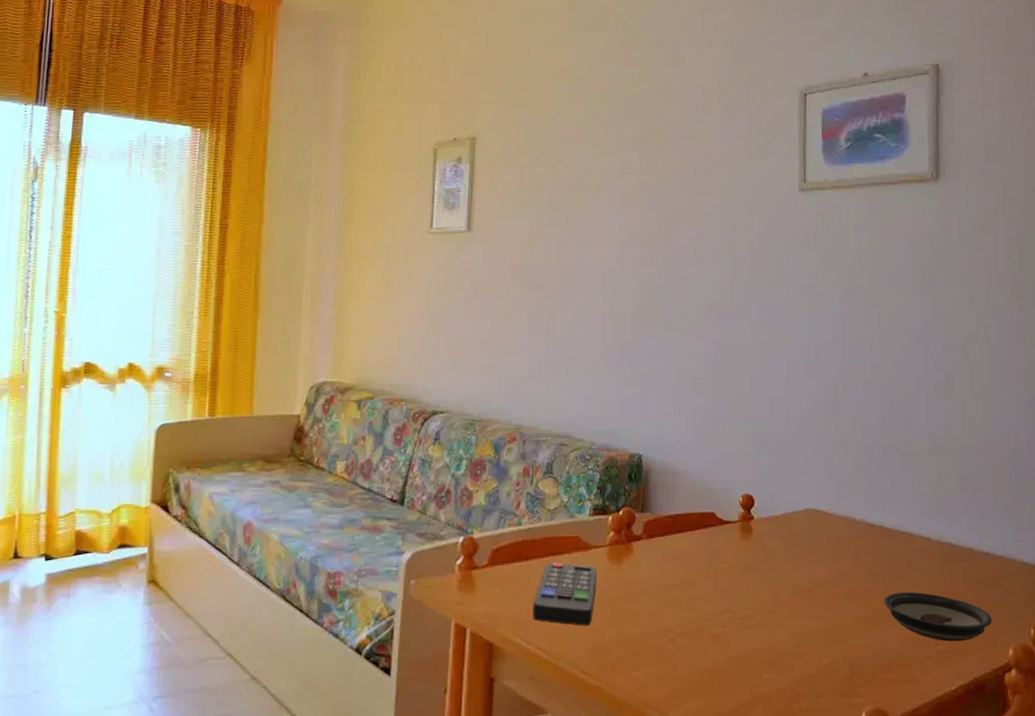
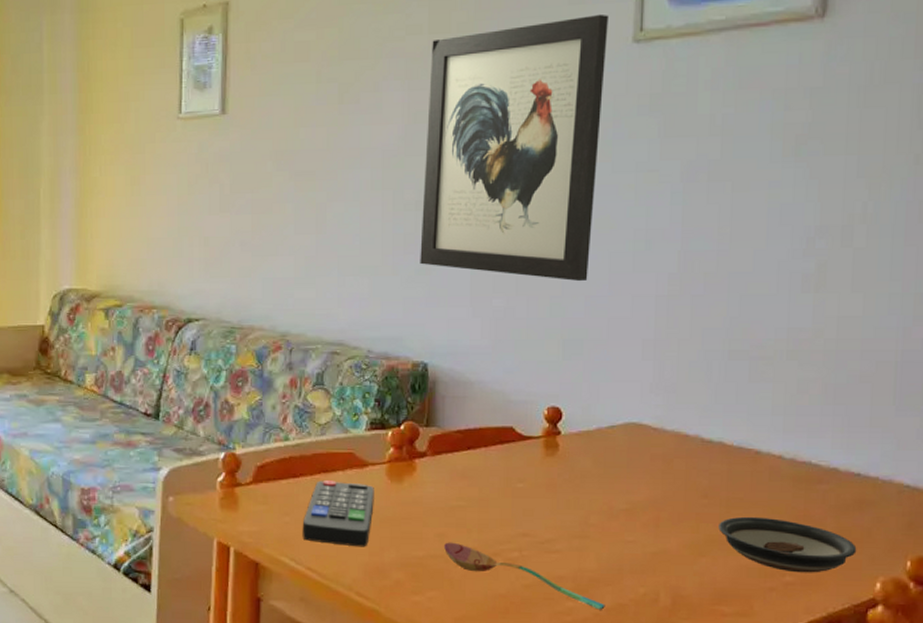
wall art: none [635,167,780,386] -> present [420,14,610,282]
soupspoon: none [658,619,796,681] -> present [444,542,605,610]

